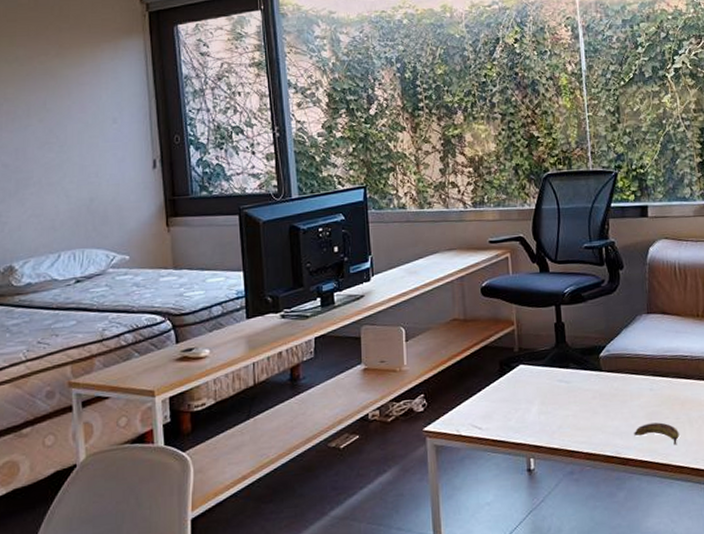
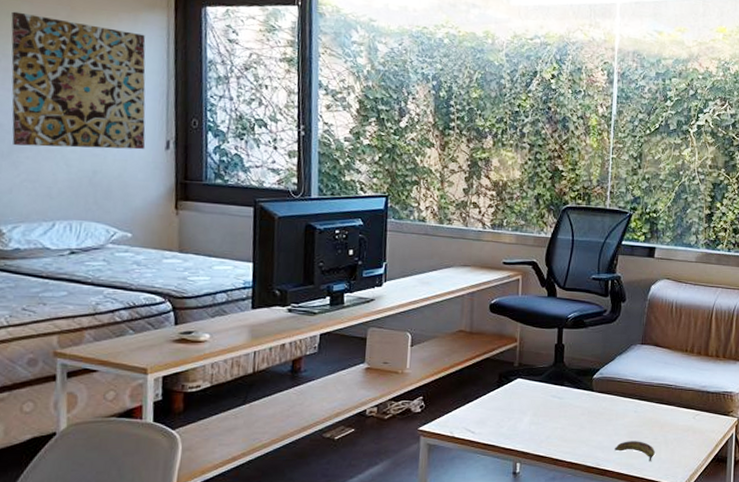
wall art: none [9,57,135,184] -> present [11,11,146,150]

